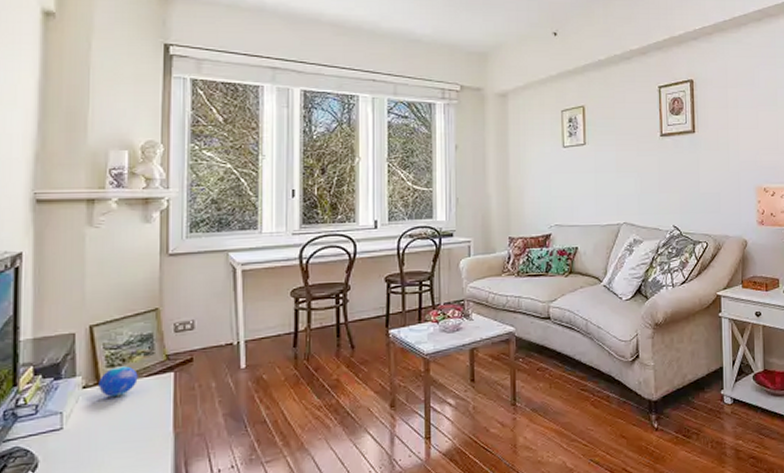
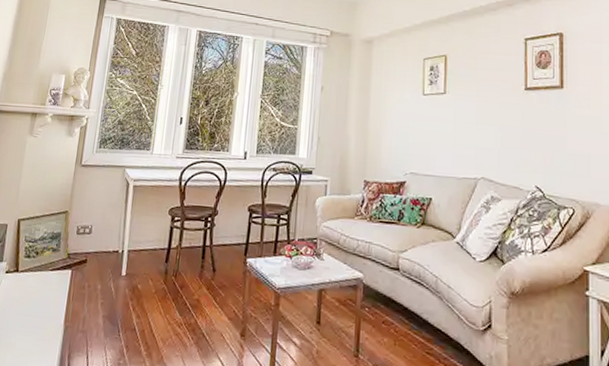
decorative orb: present [99,366,138,397] -> none [16,258,46,284]

